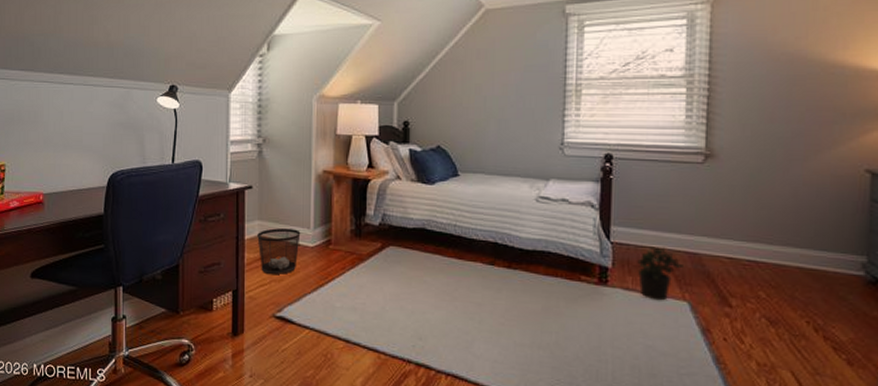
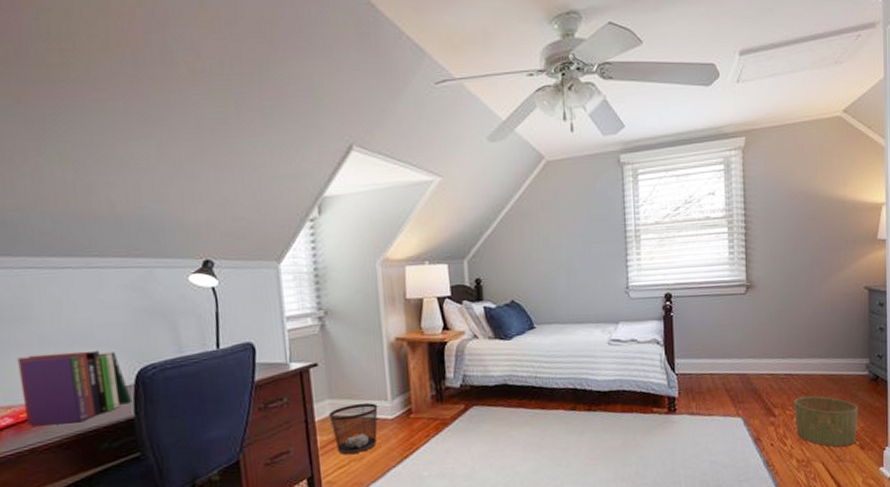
books: none [27,152,104,213] -> present [17,350,133,427]
potted plant: present [637,246,683,301] -> none [699,372,736,420]
basket: none [757,287,848,359] -> present [794,394,859,447]

